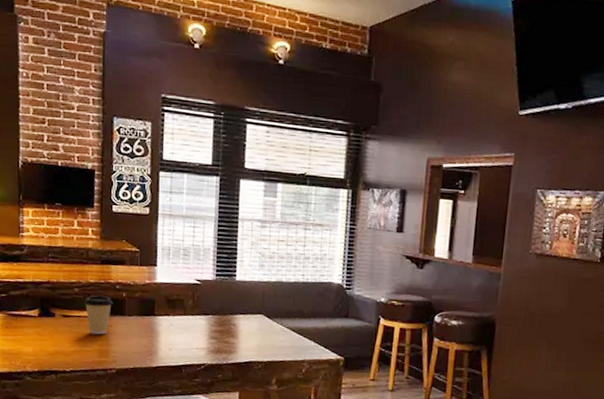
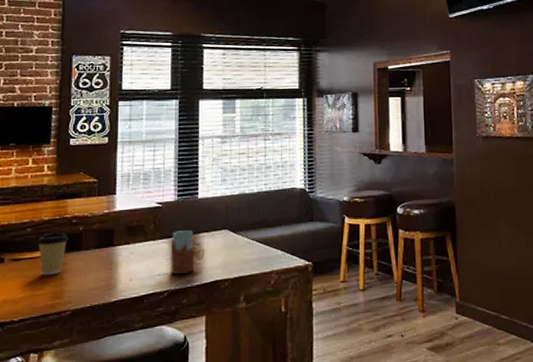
drinking glass: none [208,309,240,351] -> present [171,230,204,274]

